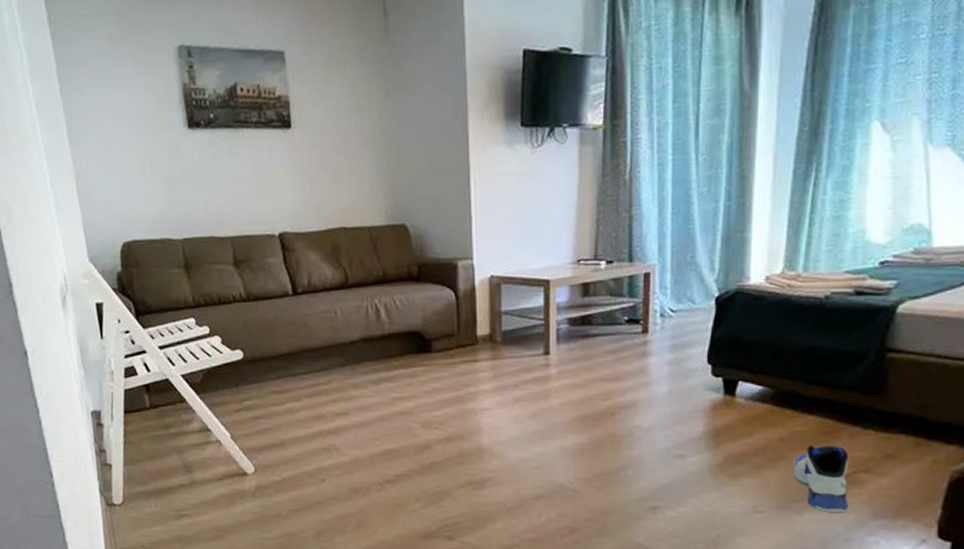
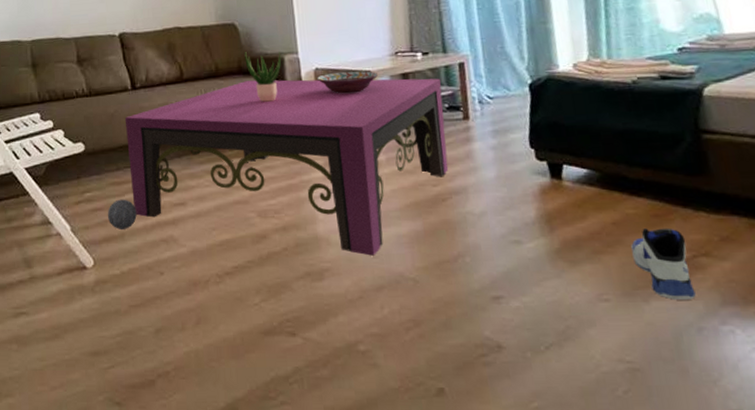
ball: none [268,408,298,438] -> present [108,199,137,230]
coffee table: none [285,287,623,467] -> present [124,78,449,256]
potted plant: none [415,256,454,311] -> present [244,52,281,102]
decorative bowl: none [492,280,558,304] -> present [317,71,379,94]

